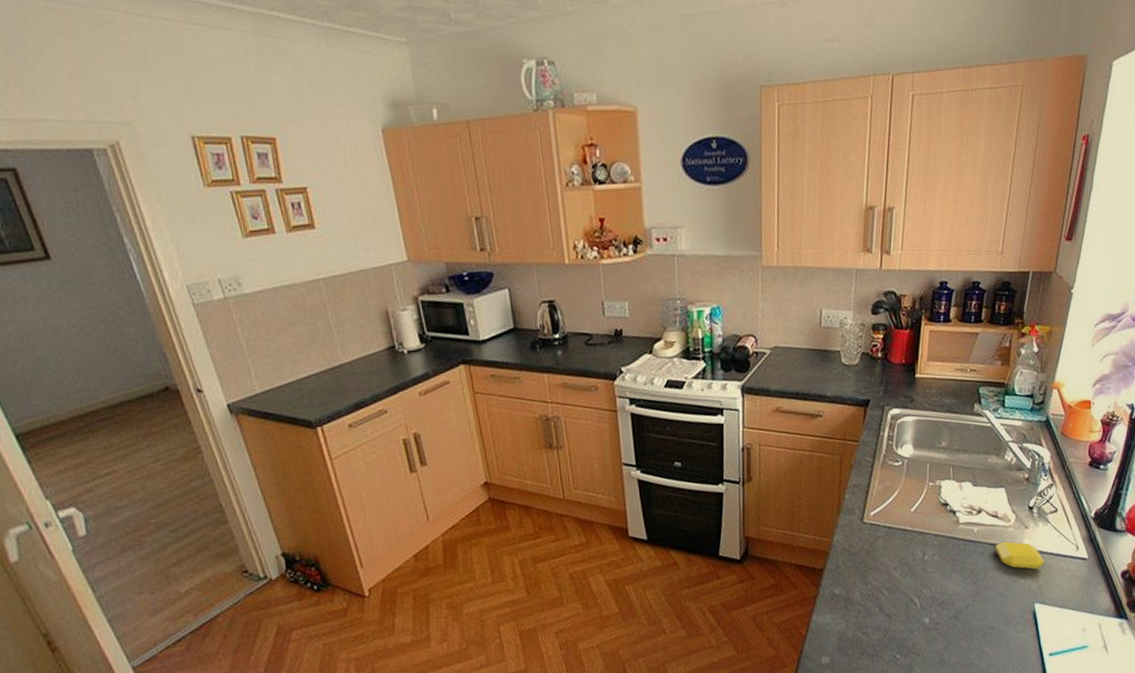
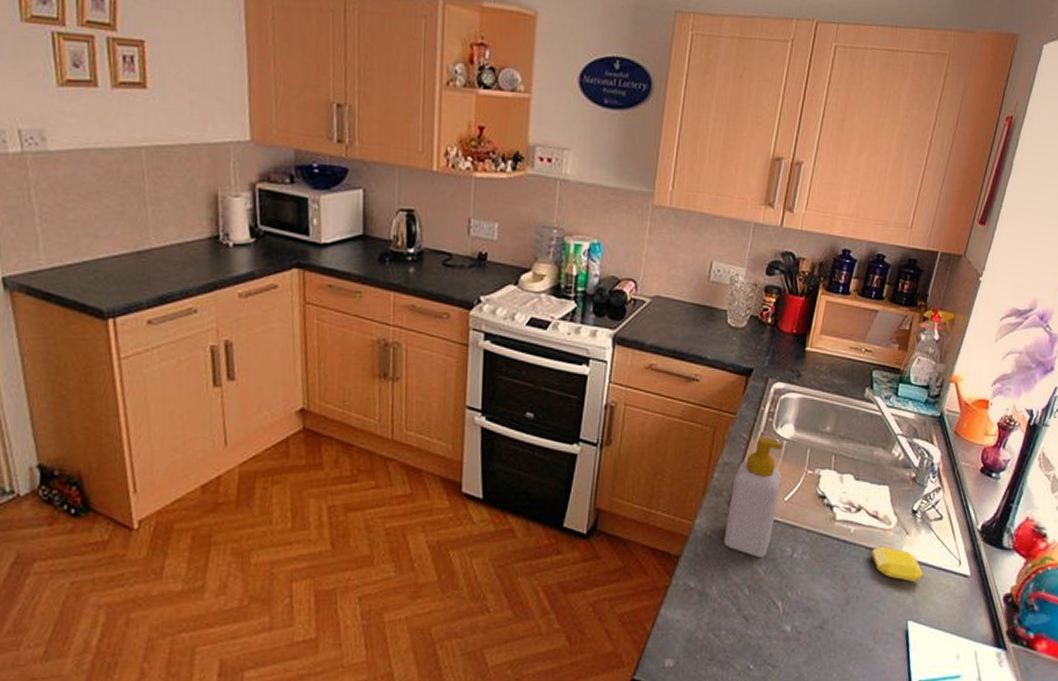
soap bottle: none [860,457,907,564] -> present [723,436,783,559]

